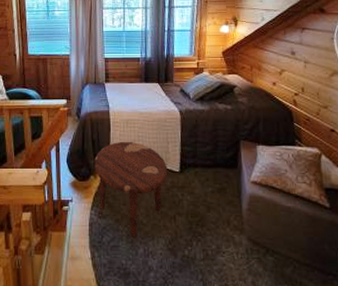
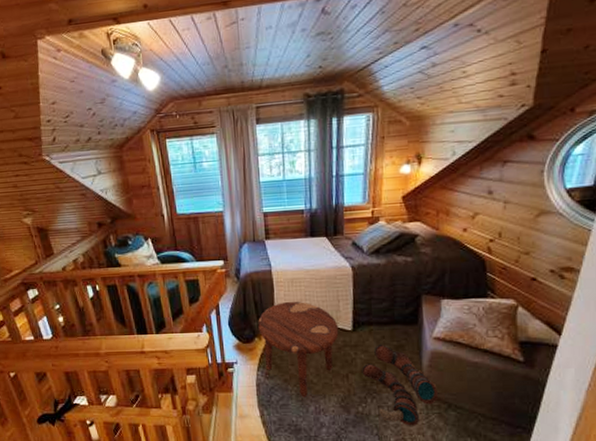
boots: none [188,187,257,271] -> present [362,345,438,426]

